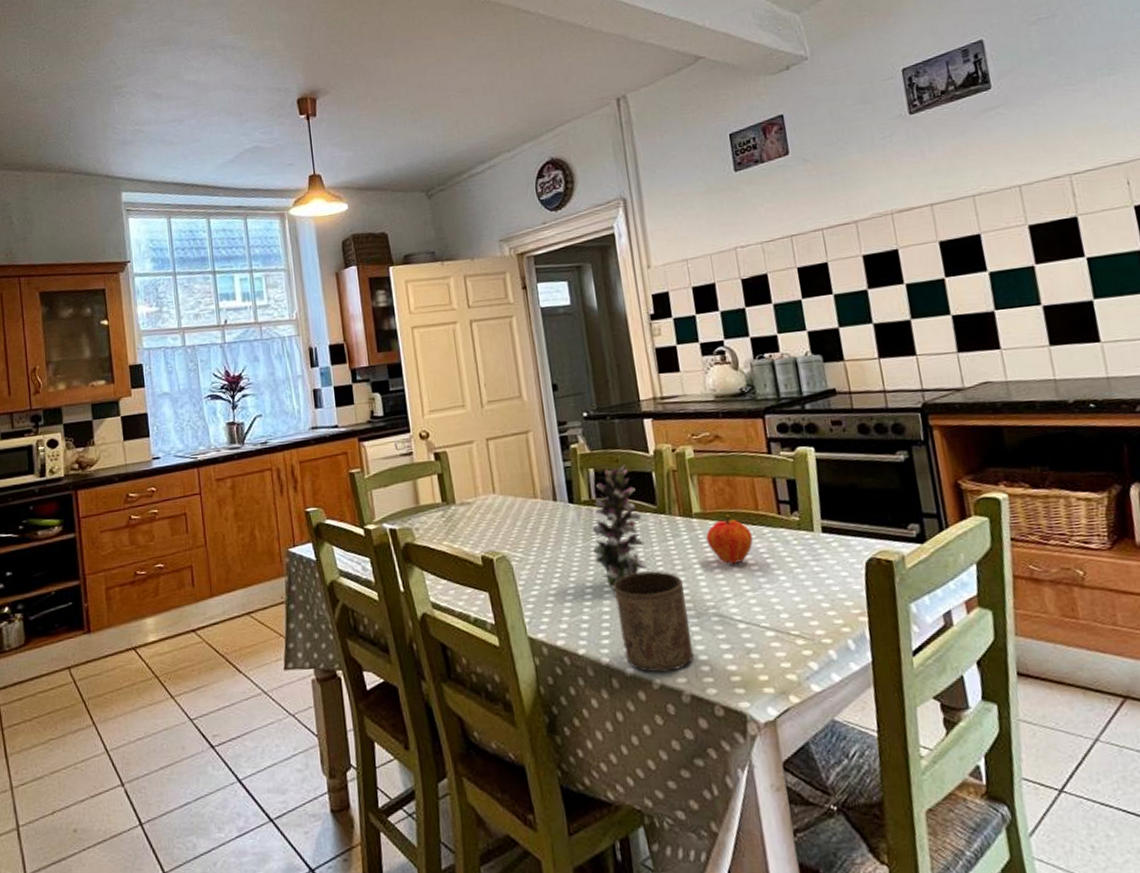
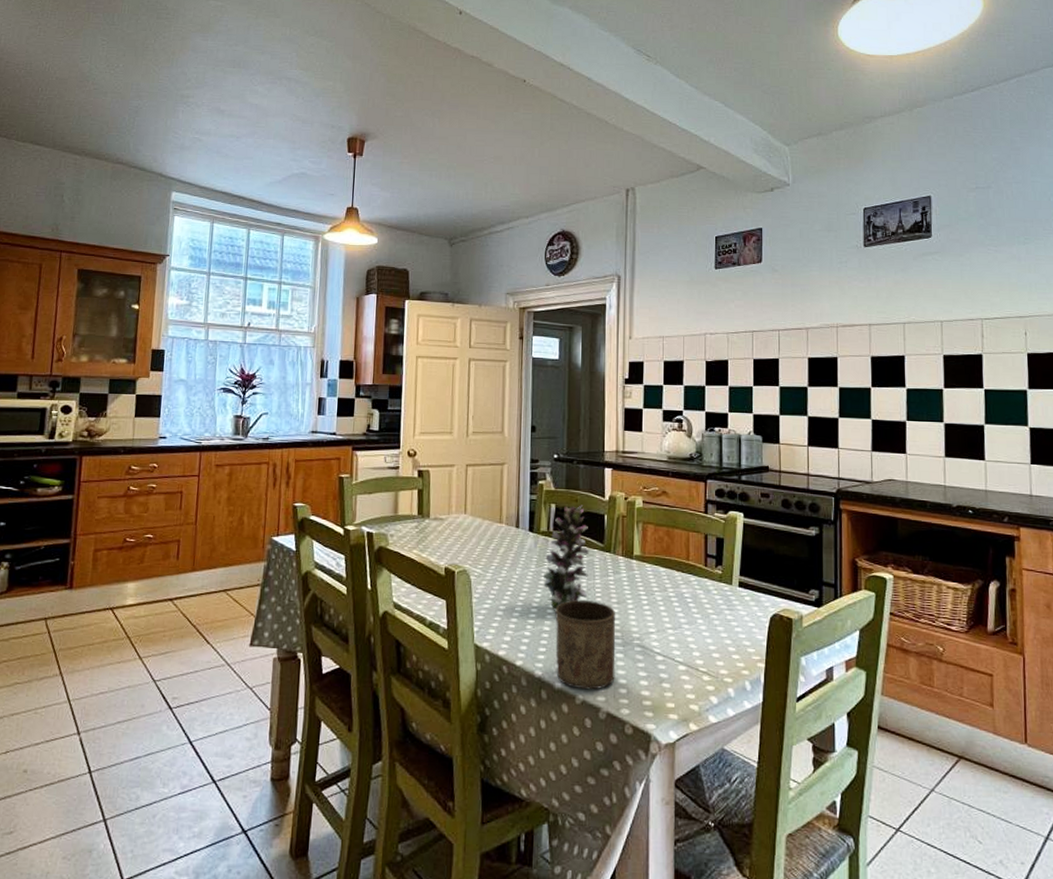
fruit: present [706,515,753,565] -> none [642,561,680,604]

